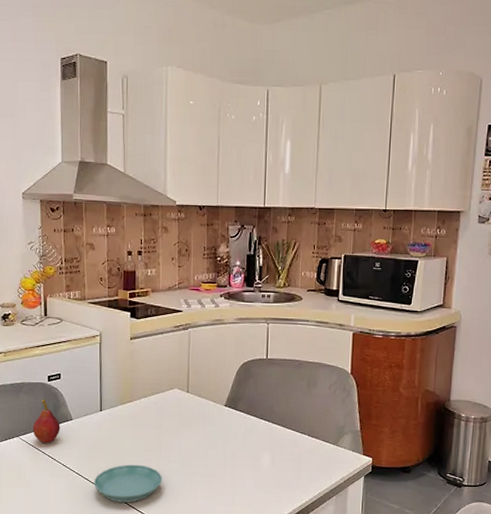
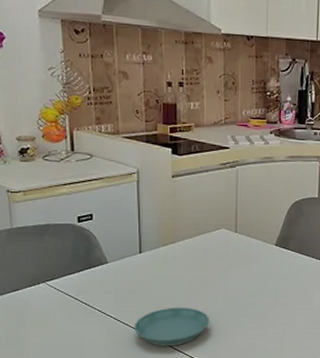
fruit: present [32,399,60,444] -> none [61,241,94,289]

